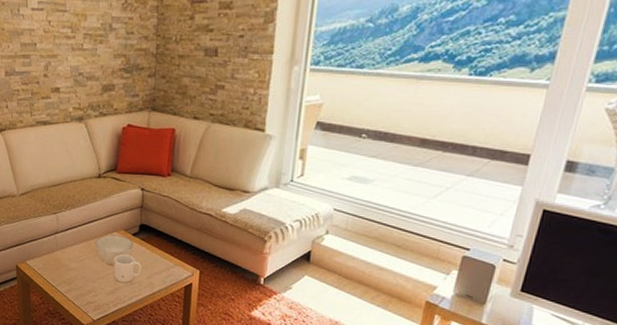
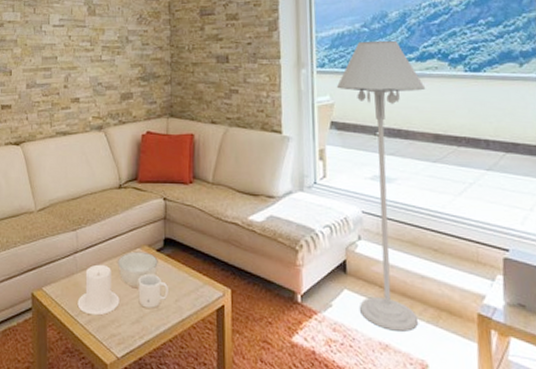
candle: none [58,244,96,286] -> present [77,264,120,316]
floor lamp: none [317,37,423,312] -> present [336,40,426,332]

